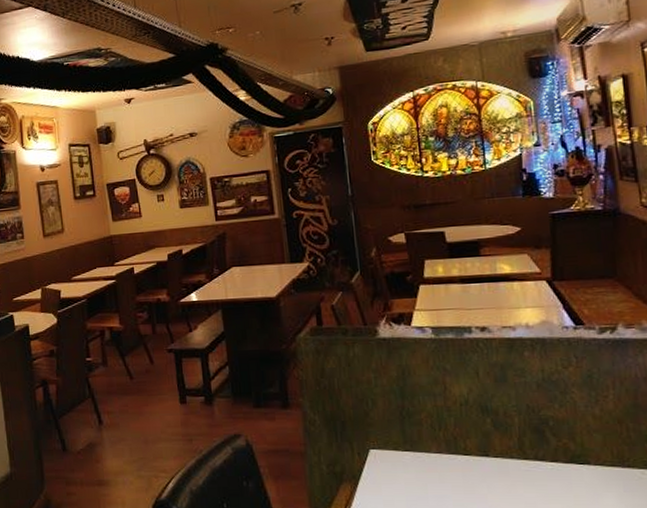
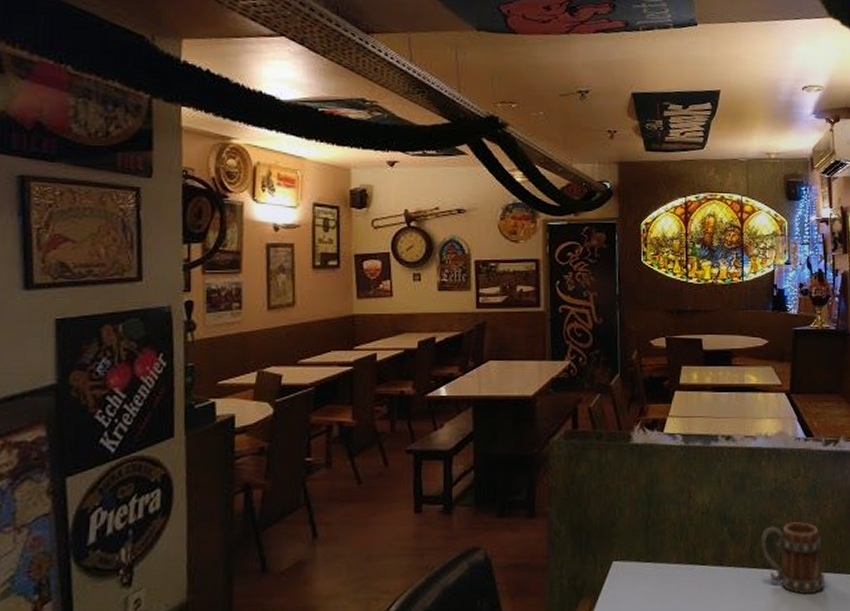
beer mug: none [530,413,612,489] -> present [761,522,826,595]

